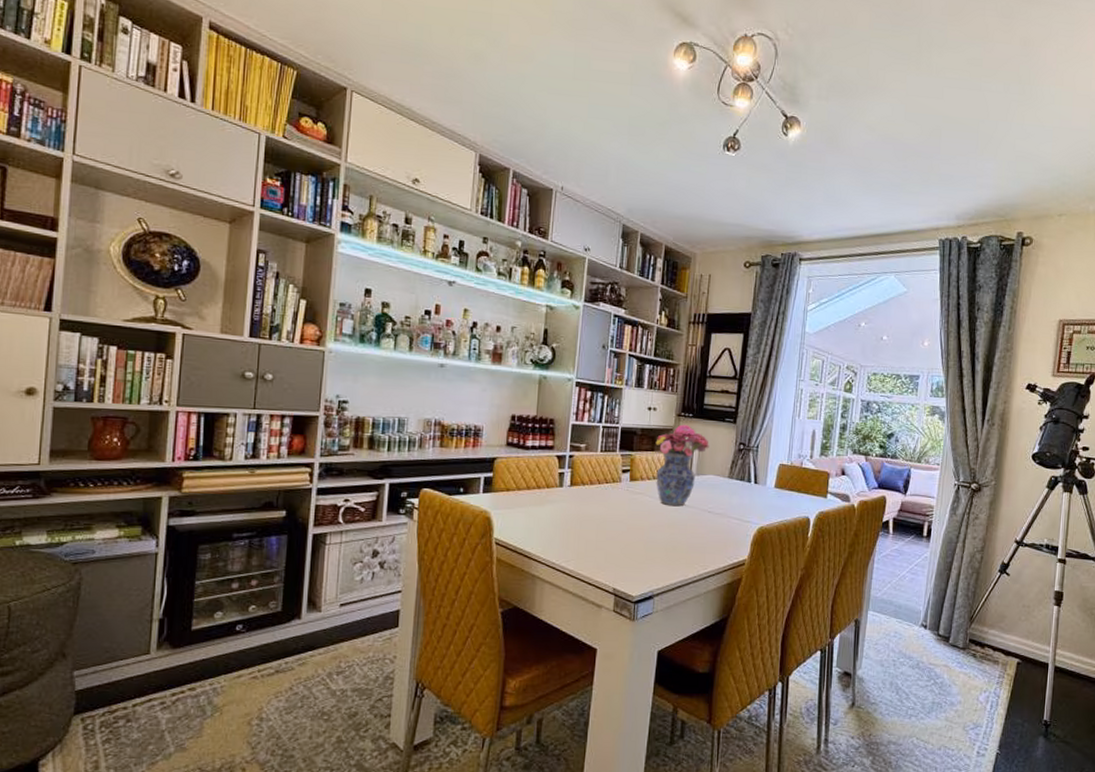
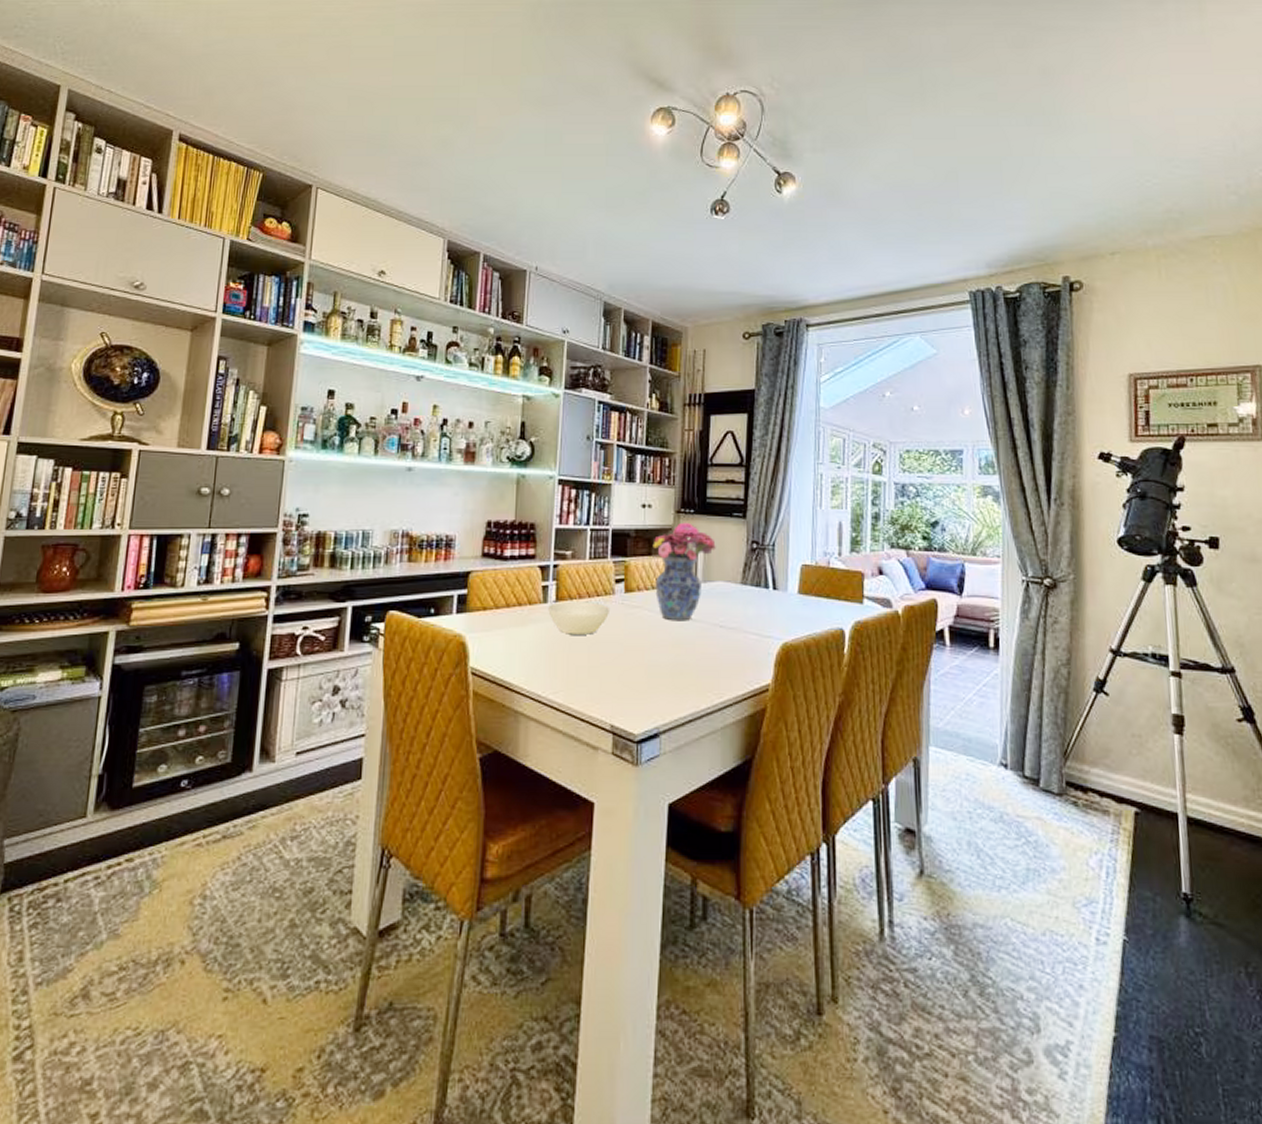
soup bowl: none [563,486,617,515] -> present [548,601,611,635]

